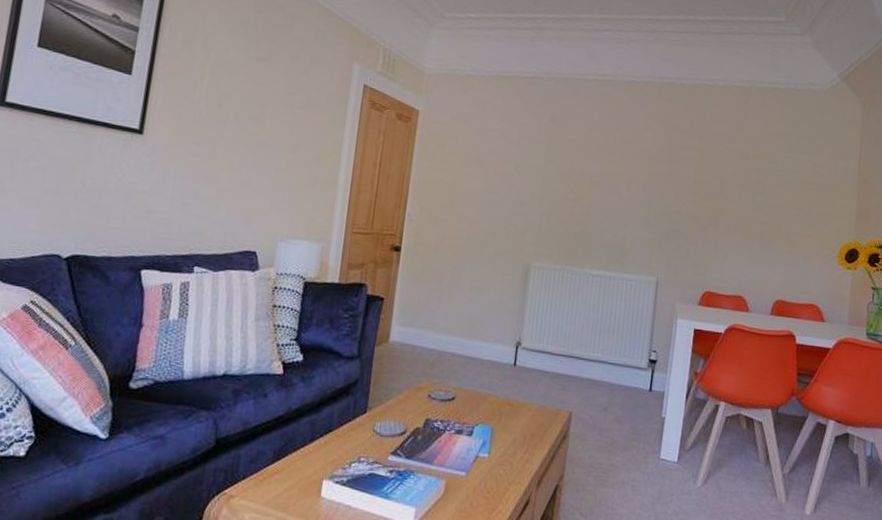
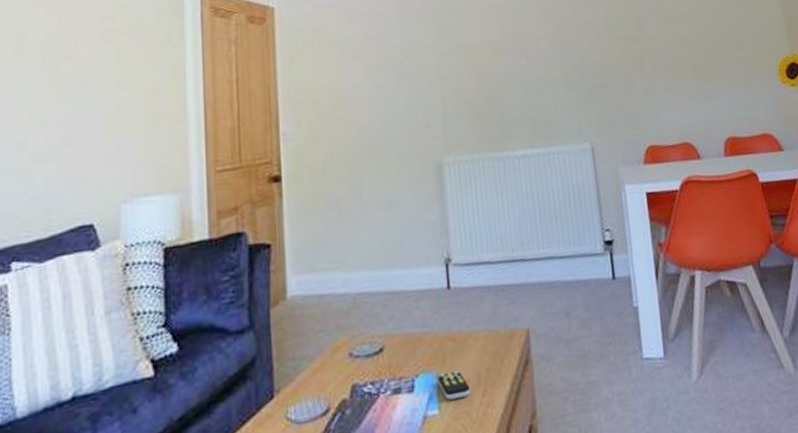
remote control: none [492,428,516,450] -> present [438,371,471,400]

